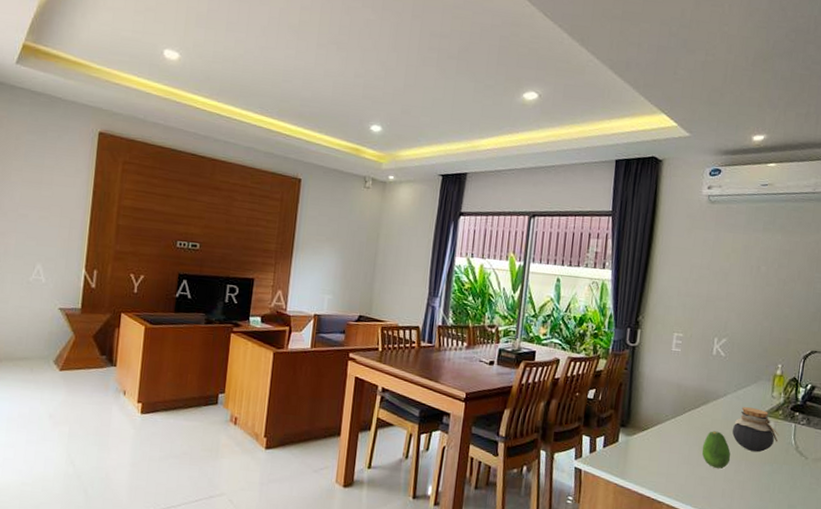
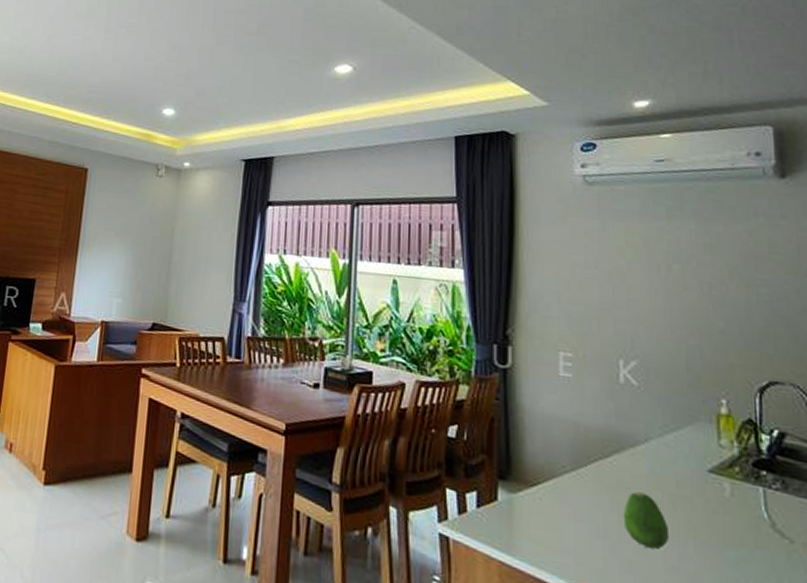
jar: present [731,407,779,453] -> none [665,459,741,528]

